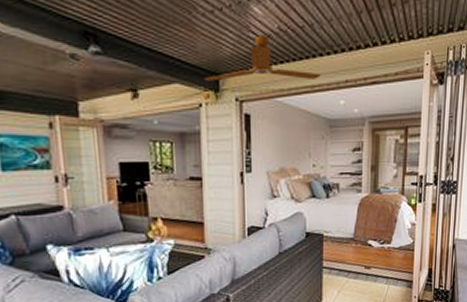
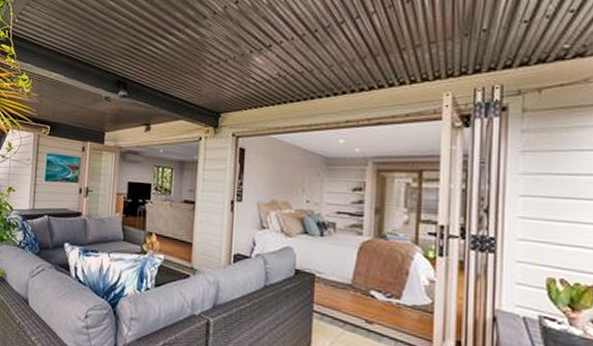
ceiling fan: present [204,35,321,82] -> none [206,80,319,119]

